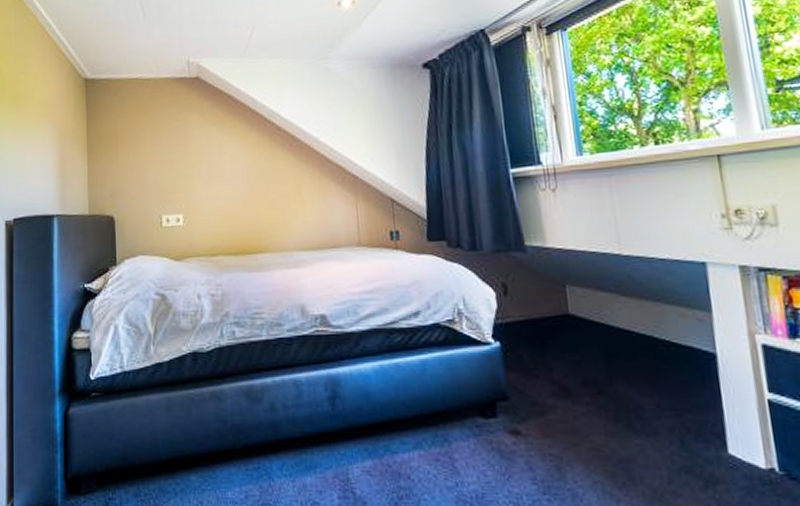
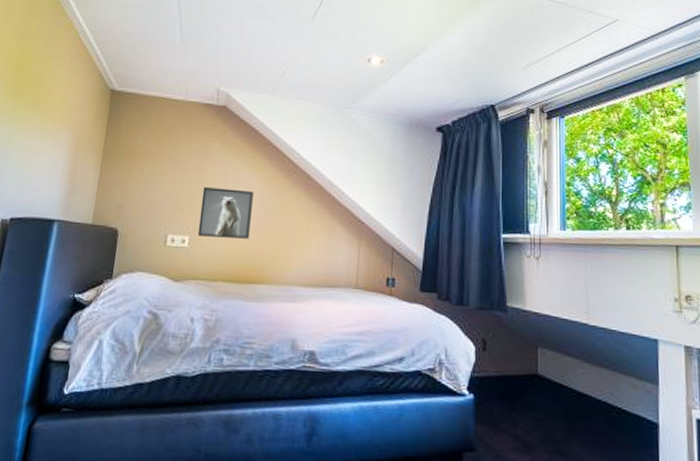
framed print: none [189,160,242,213] -> present [197,187,254,239]

